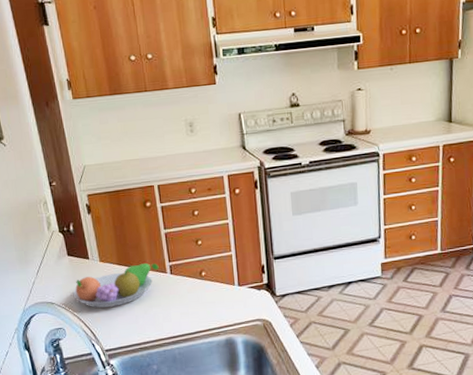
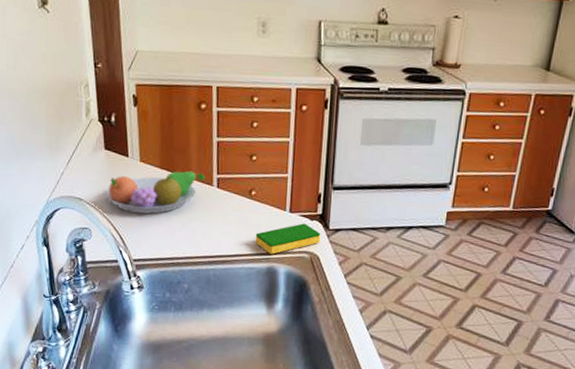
dish sponge: none [211,294,270,327] -> present [255,223,321,255]

